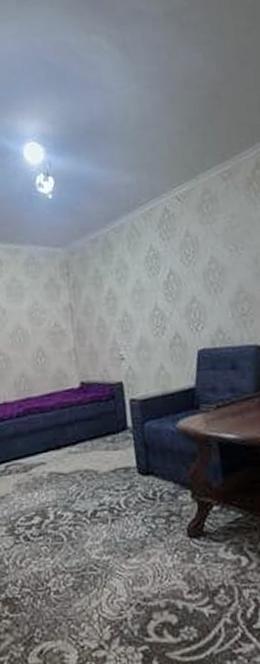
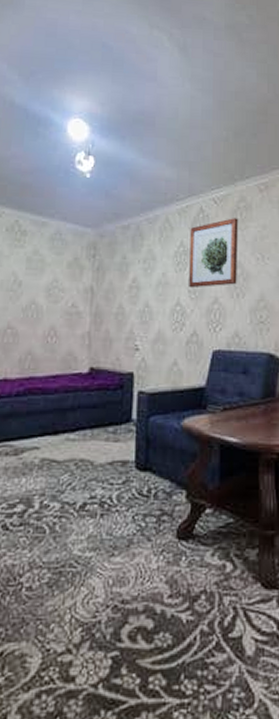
wall art: none [157,212,213,291] -> present [189,218,239,288]

